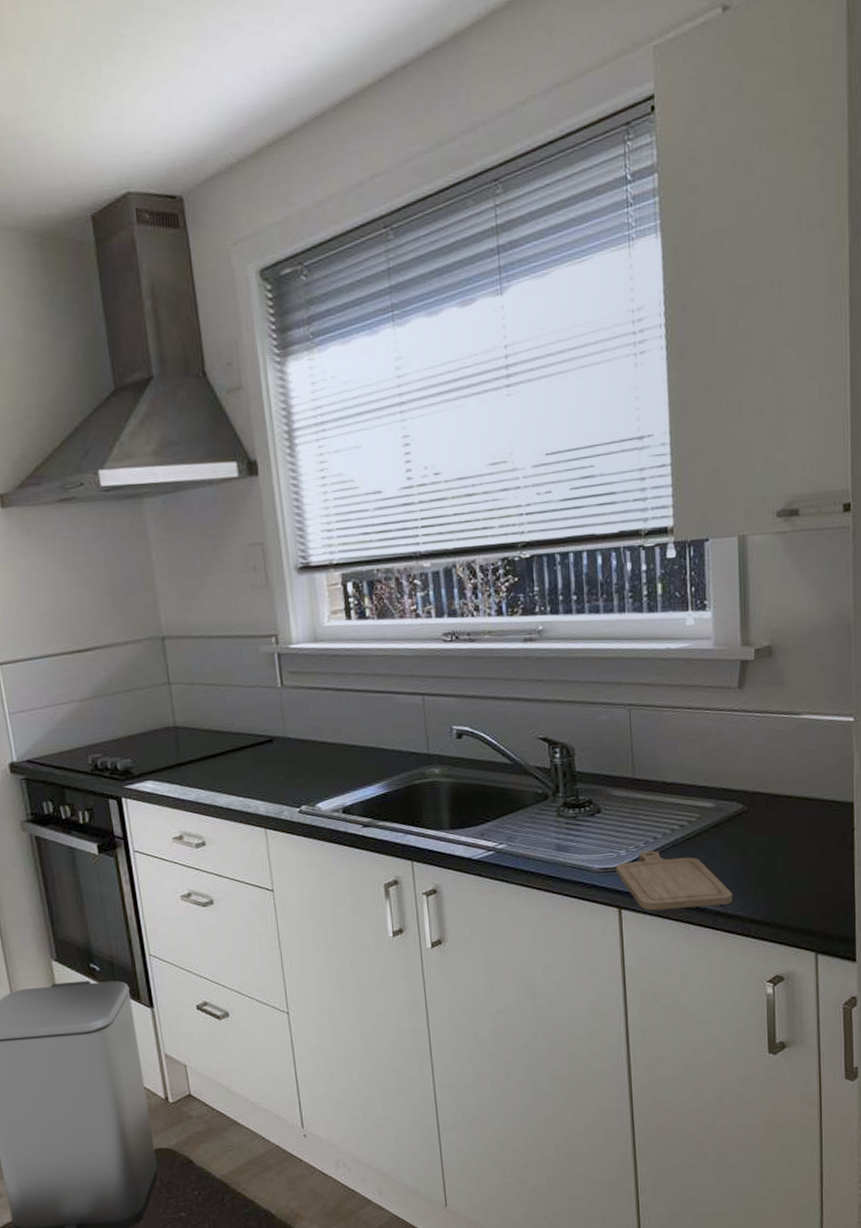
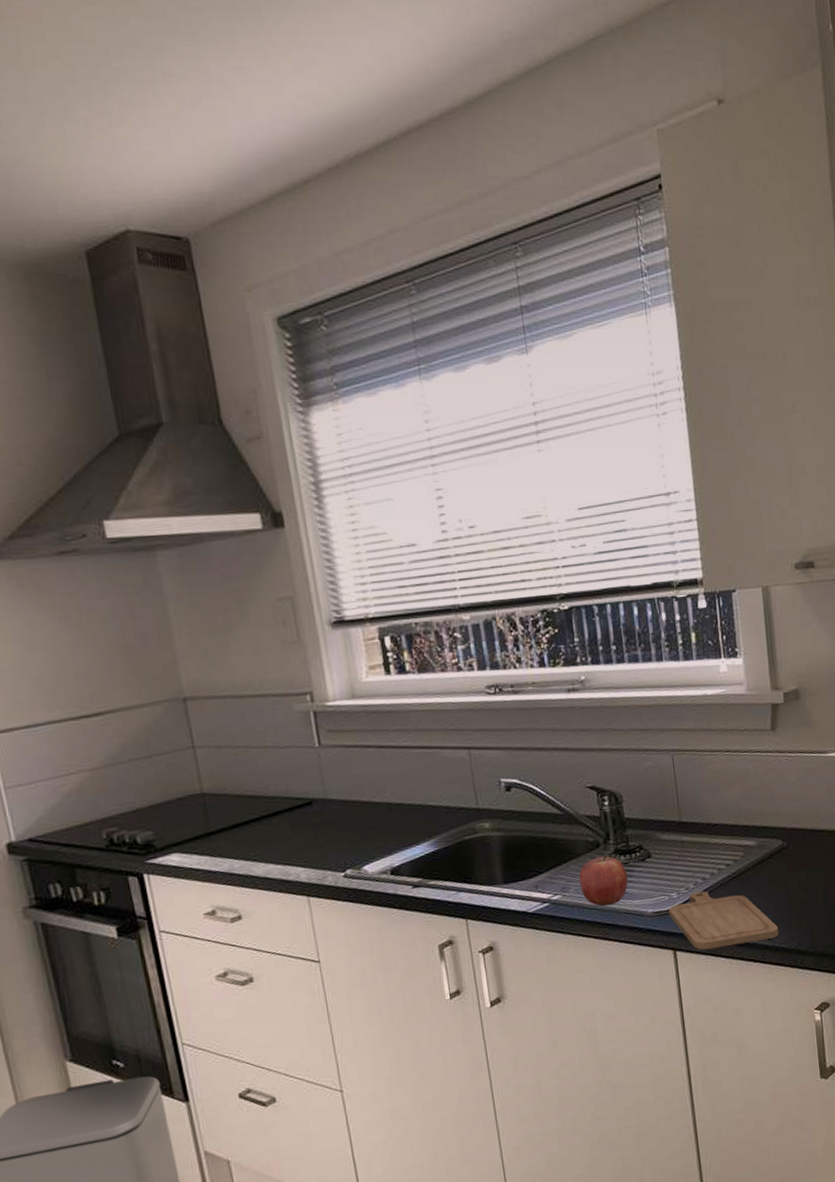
fruit: none [525,806,576,859] -> present [578,854,629,907]

